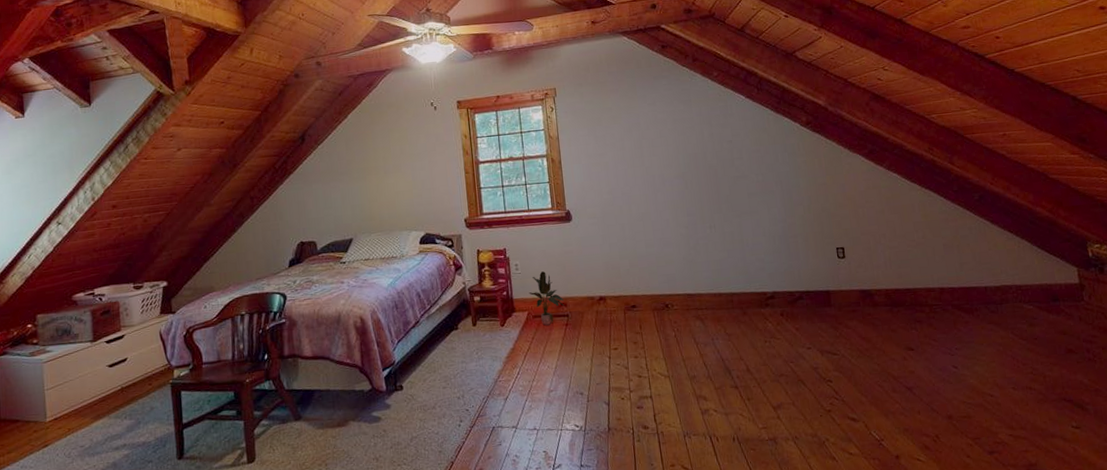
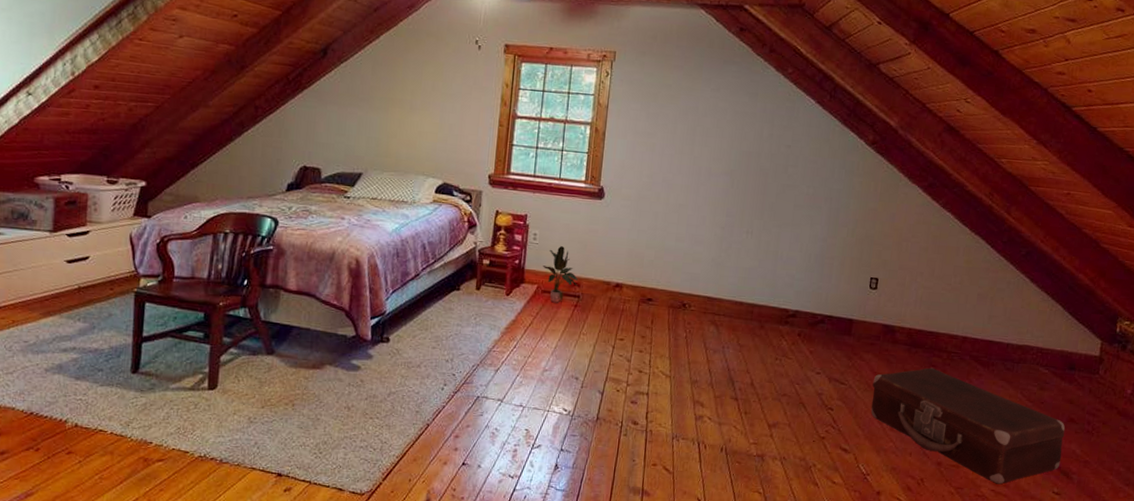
suitcase: none [863,323,1071,428] -> present [870,367,1065,485]

